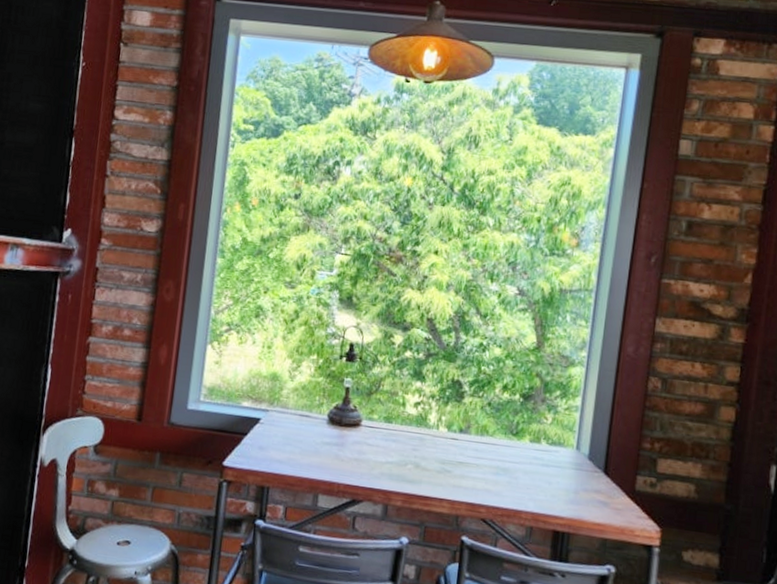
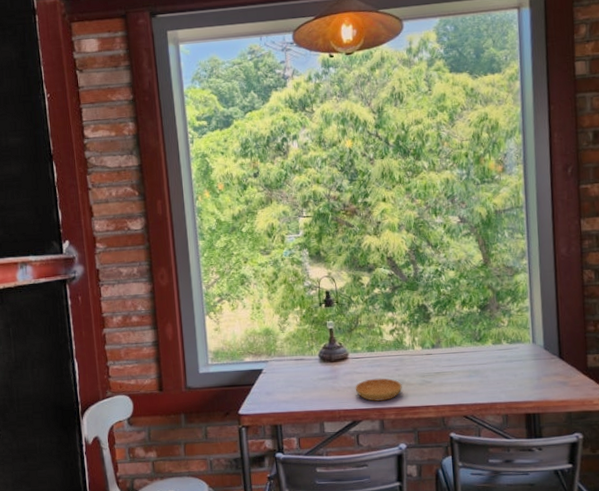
saucer: none [362,454,417,484] -> present [355,378,402,402]

